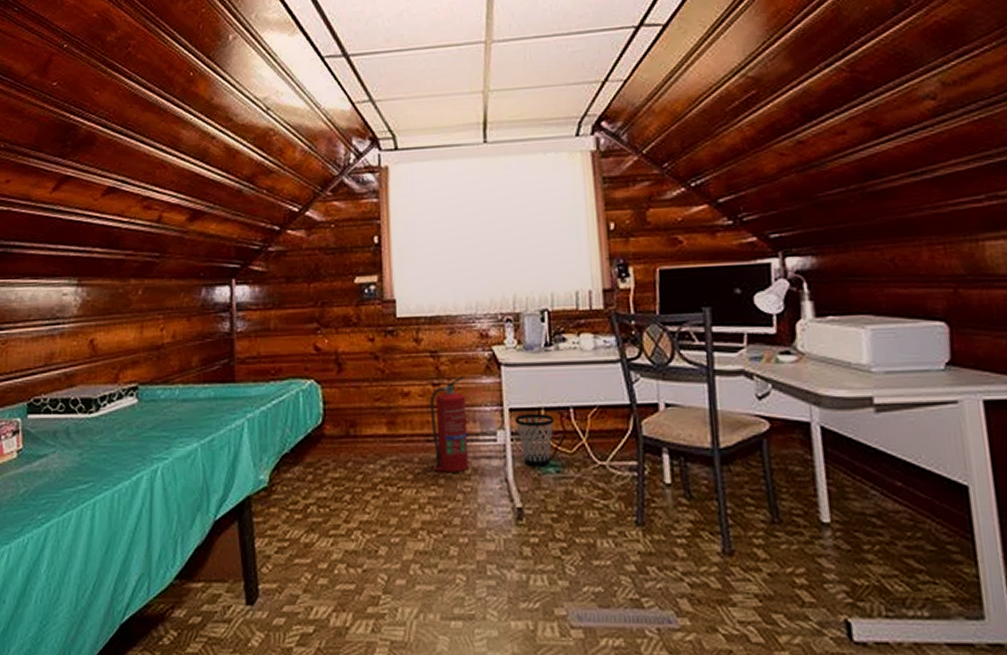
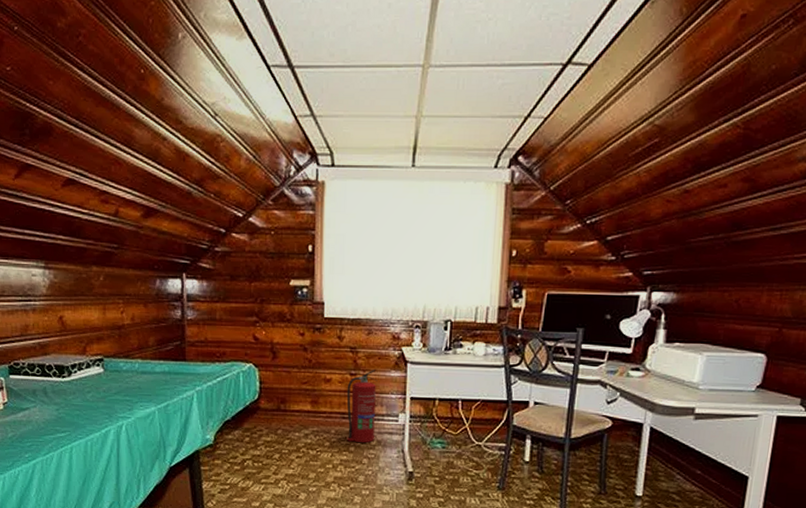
wastebasket: present [515,413,554,466] -> none [414,402,445,442]

